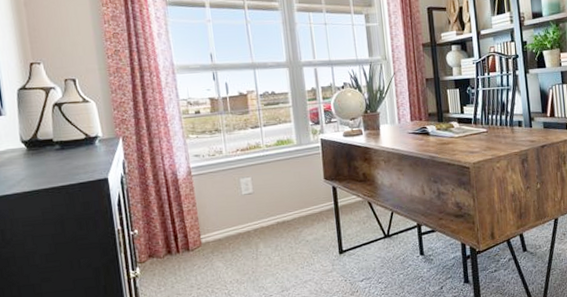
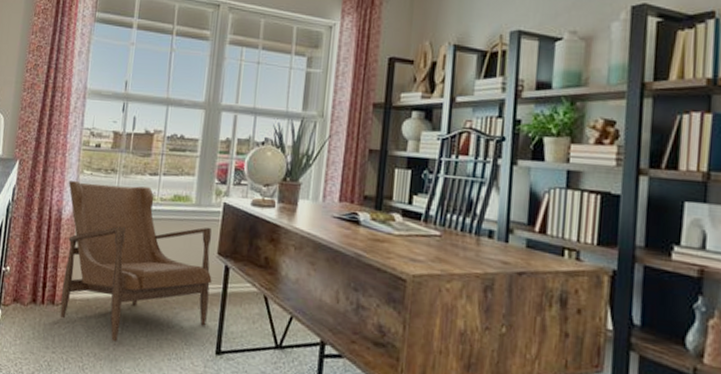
armchair: none [176,138,326,267] -> present [60,181,212,342]

